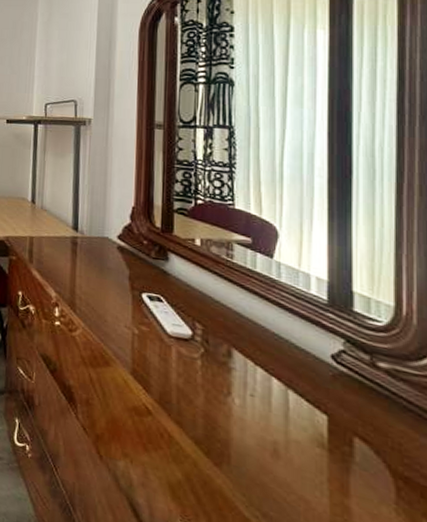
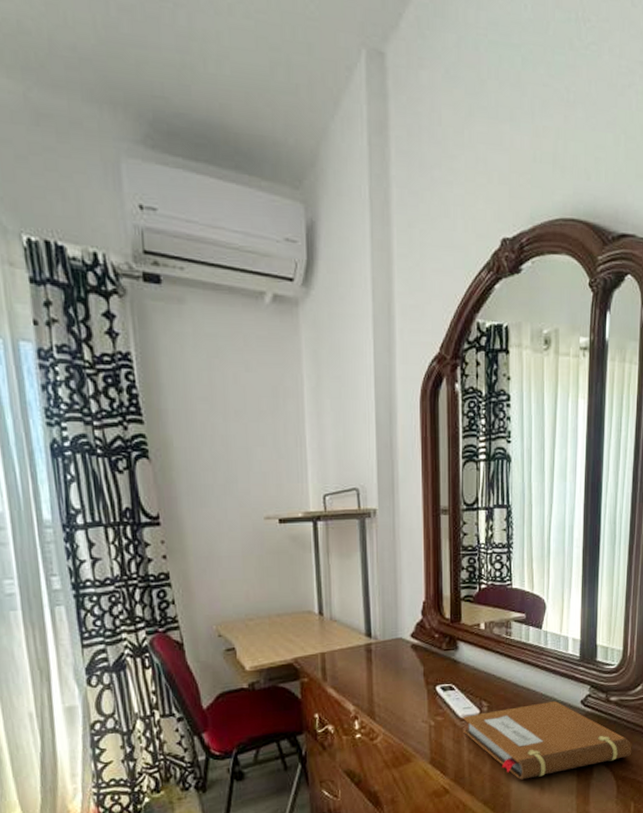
notebook: none [171,333,419,452] -> present [463,701,632,780]

